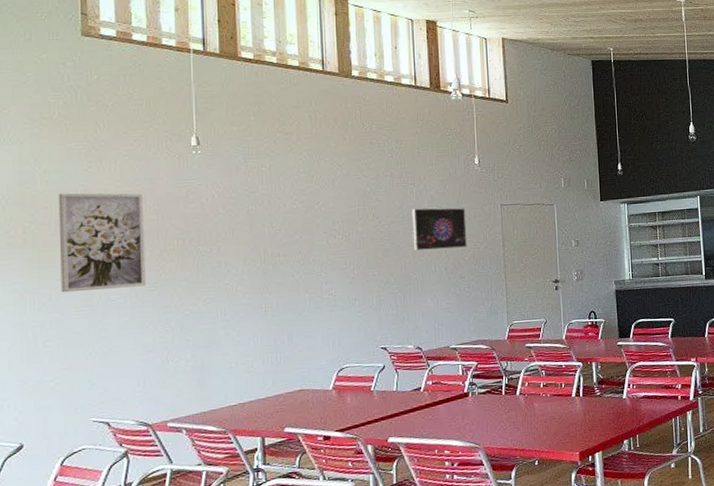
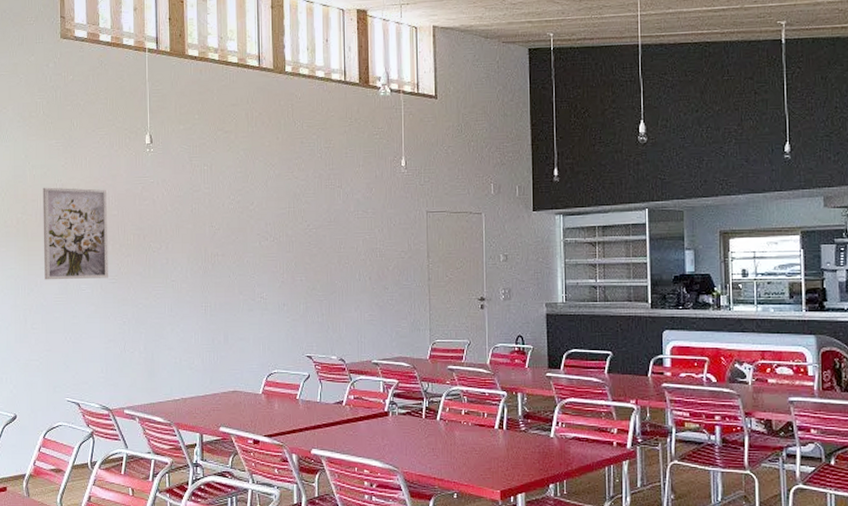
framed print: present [412,207,467,251] -> none [338,212,391,257]

